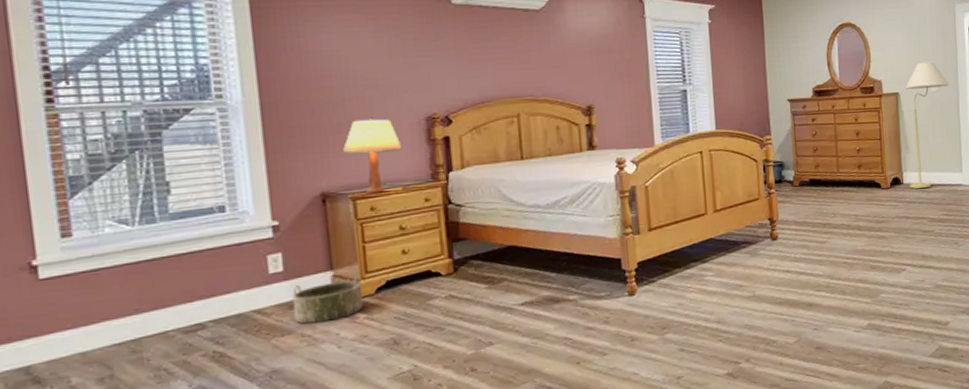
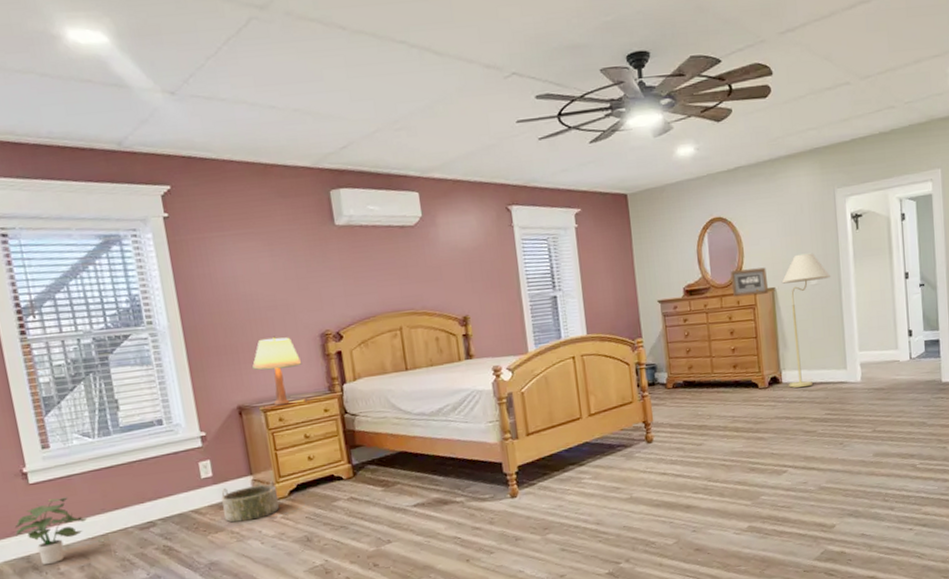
potted plant: none [12,295,116,378] -> present [14,497,88,566]
picture frame: none [857,73,893,100] -> present [730,267,769,297]

